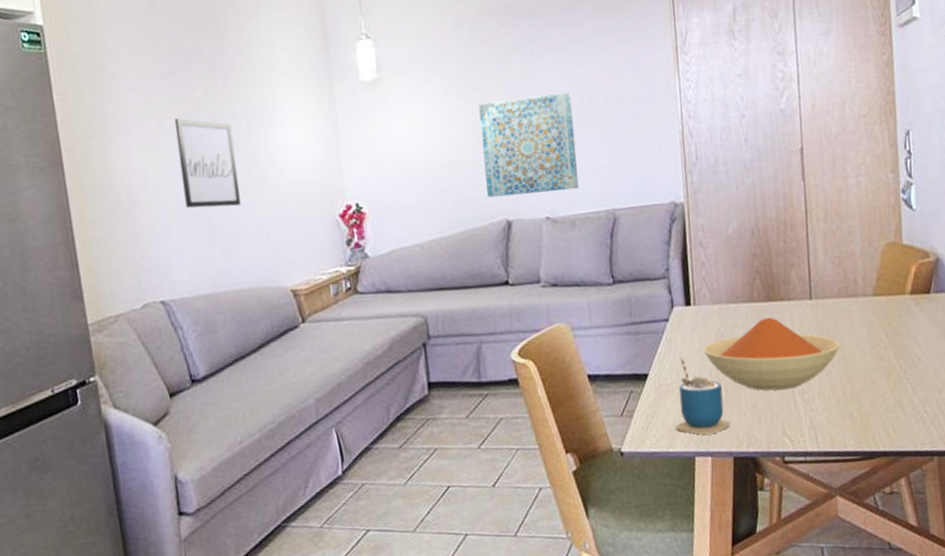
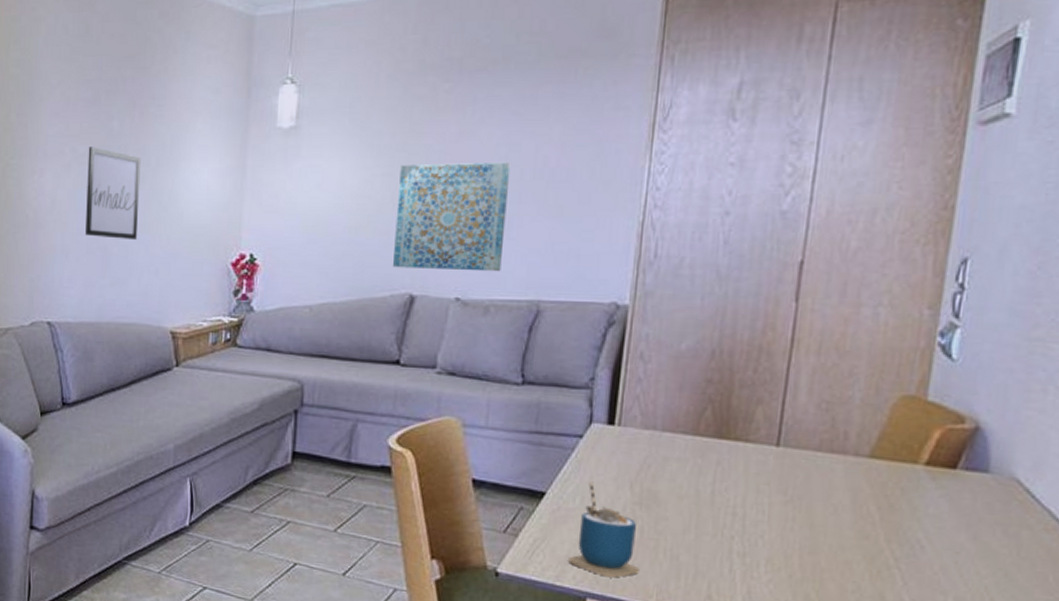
bowl: present [703,317,840,391] -> none [621,457,808,547]

